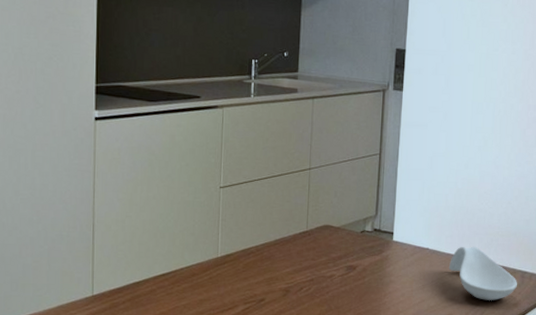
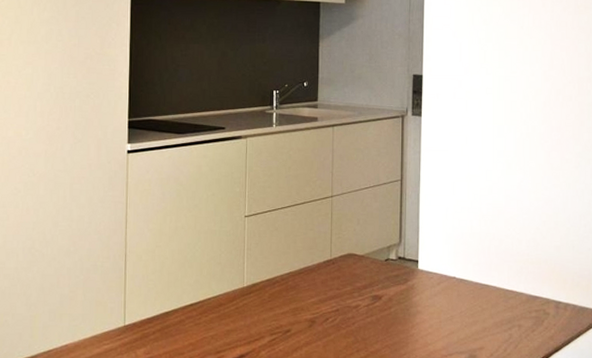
spoon rest: present [448,246,517,300] -> none [477,274,551,333]

